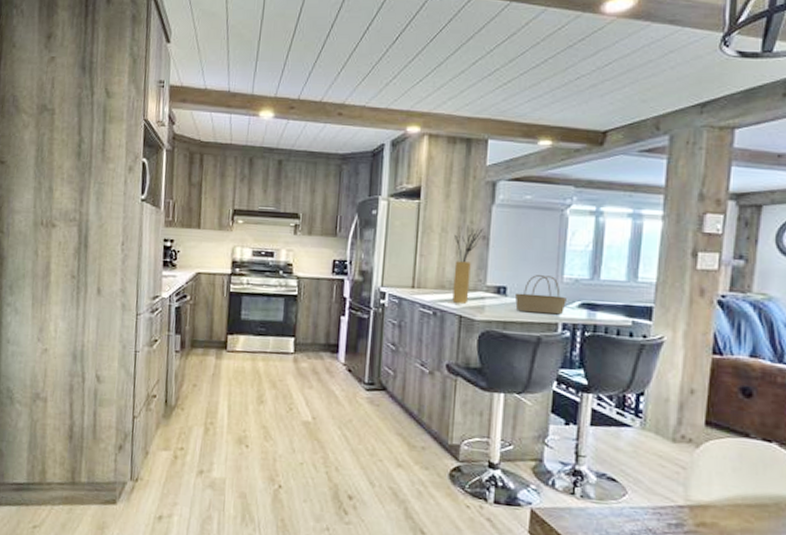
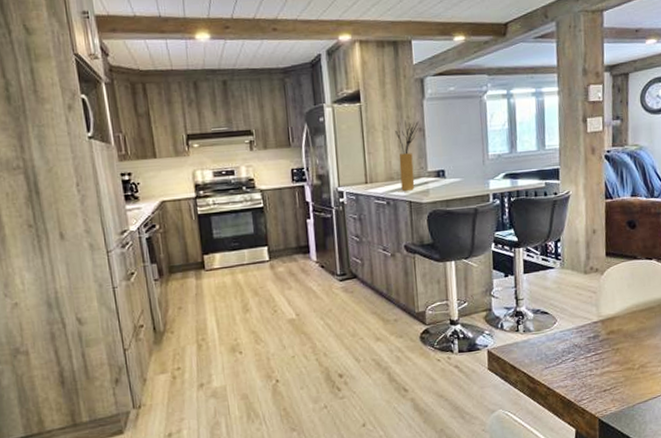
basket: present [514,275,567,315] -> none [452,155,494,190]

